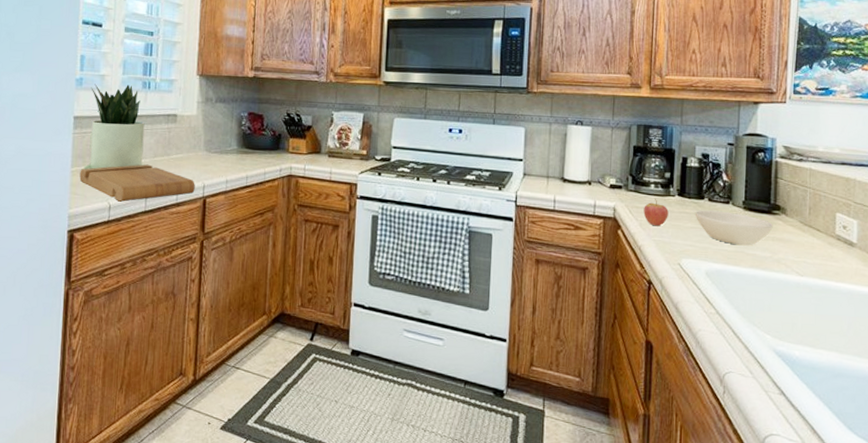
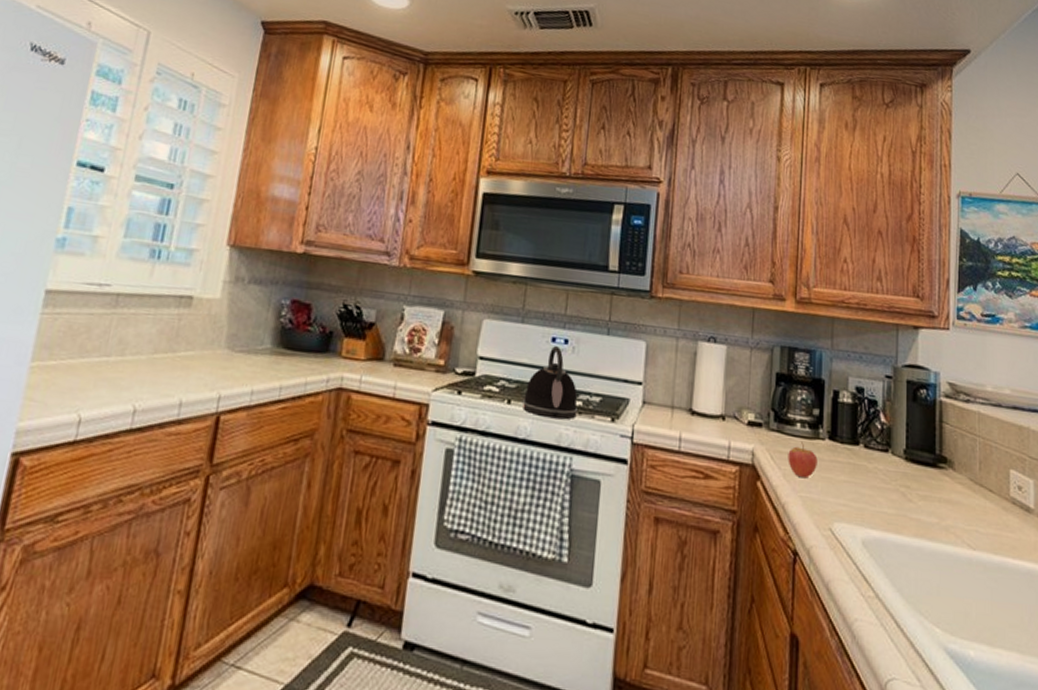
cutting board: present [79,164,195,202] -> none [40,362,208,415]
planter: present [84,84,145,169] -> none [49,247,147,366]
kettle: none [428,135,472,190] -> present [522,346,577,419]
soup bowl: present [695,210,773,246] -> none [848,459,939,508]

